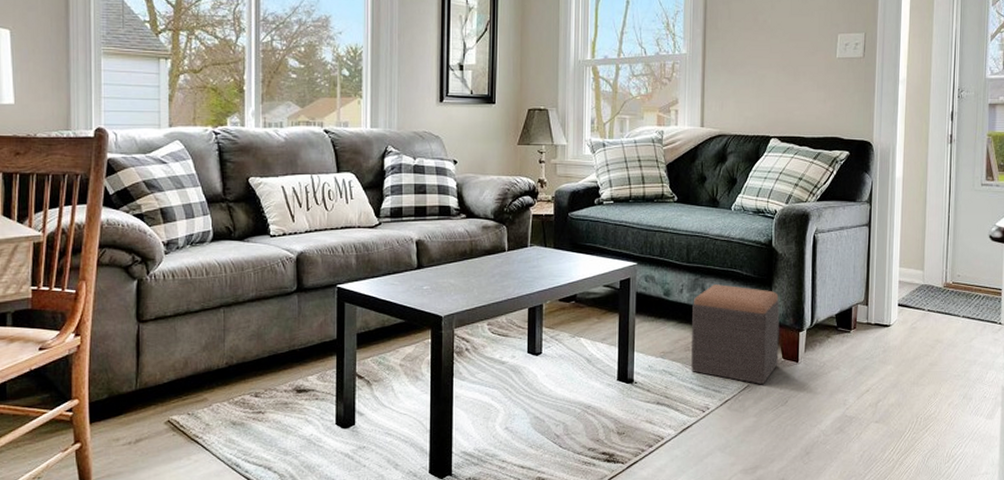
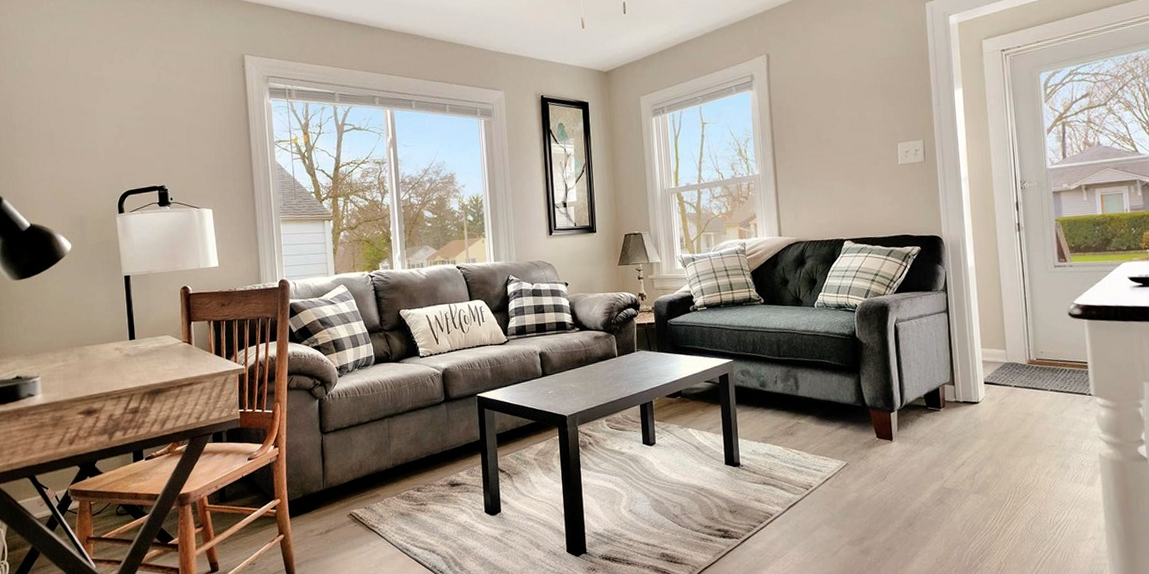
footstool: present [691,284,780,385] -> none [787,374,874,463]

